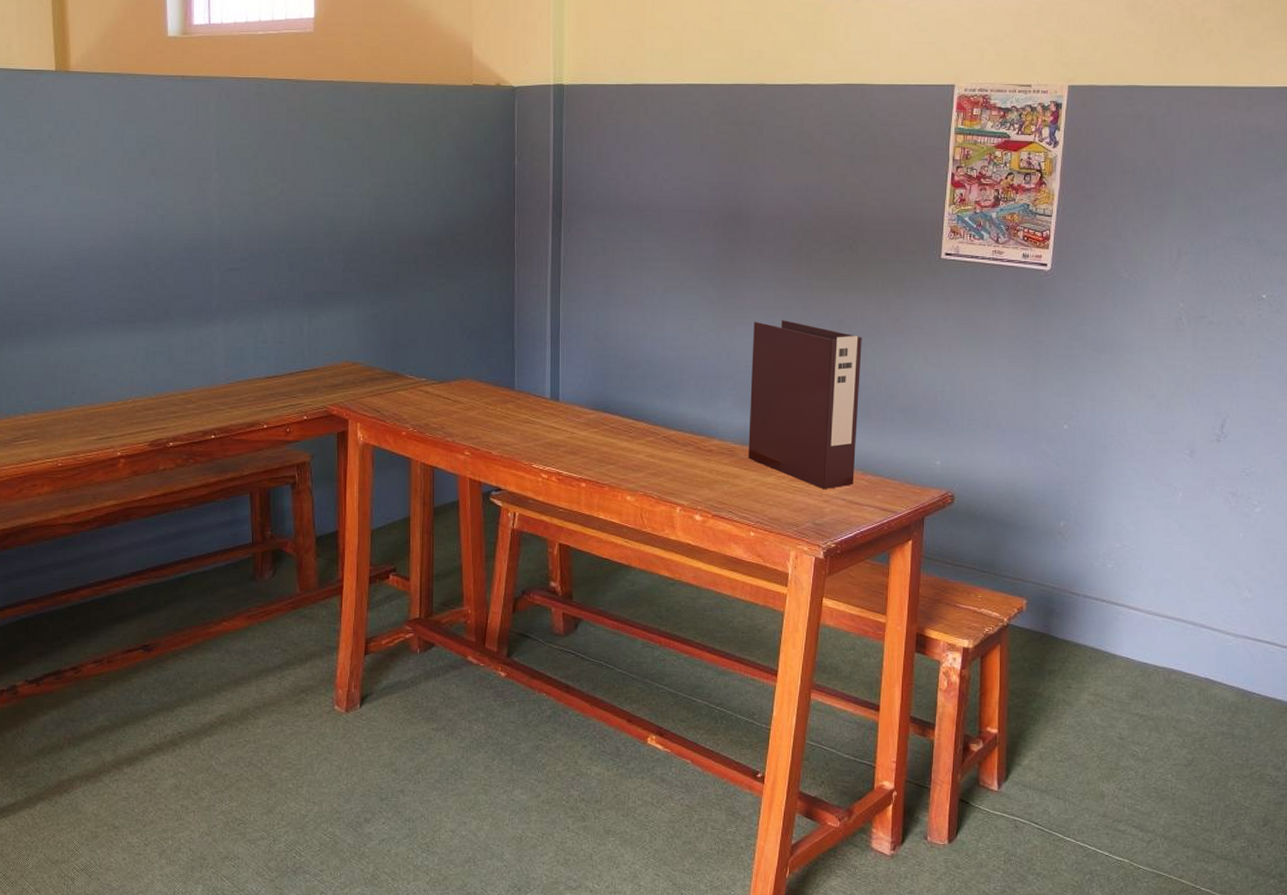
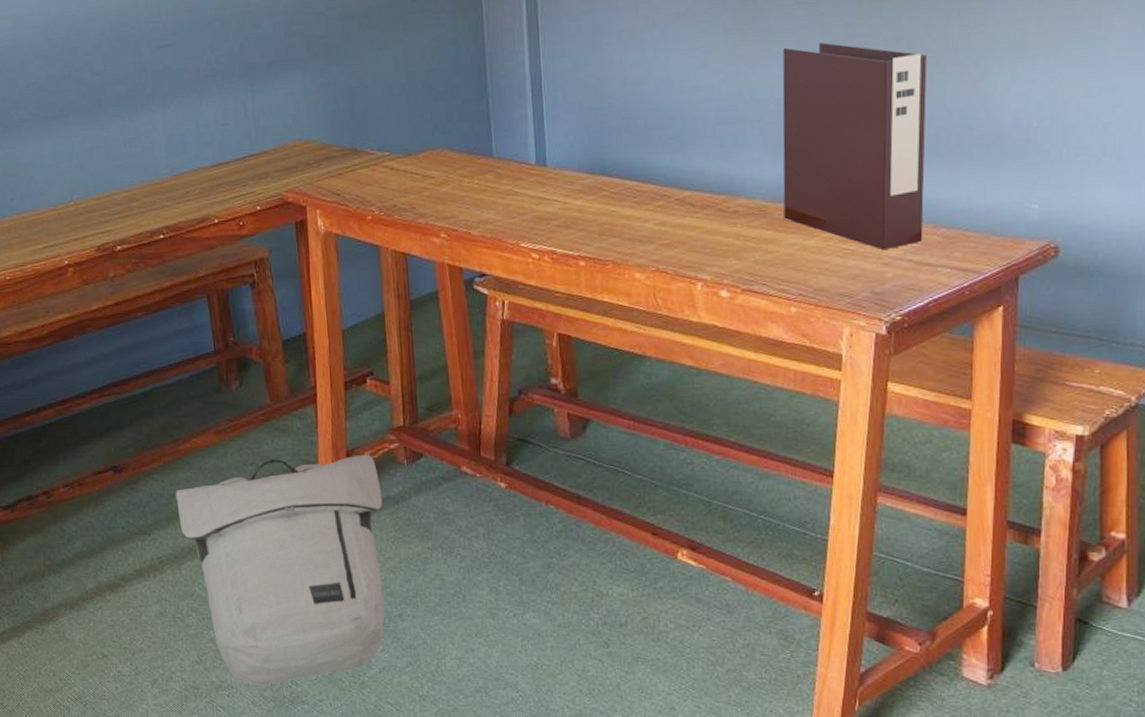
backpack: none [202,642,395,856] -> present [175,454,385,685]

